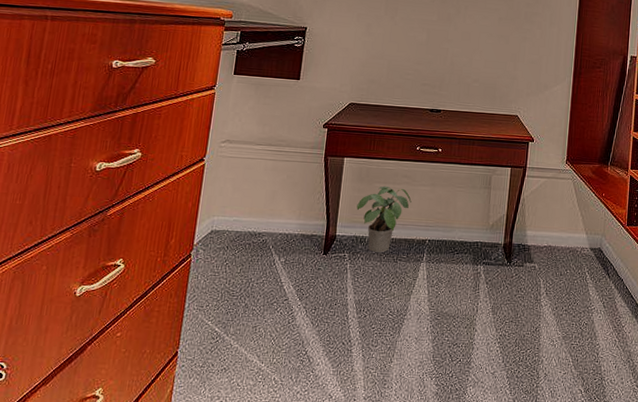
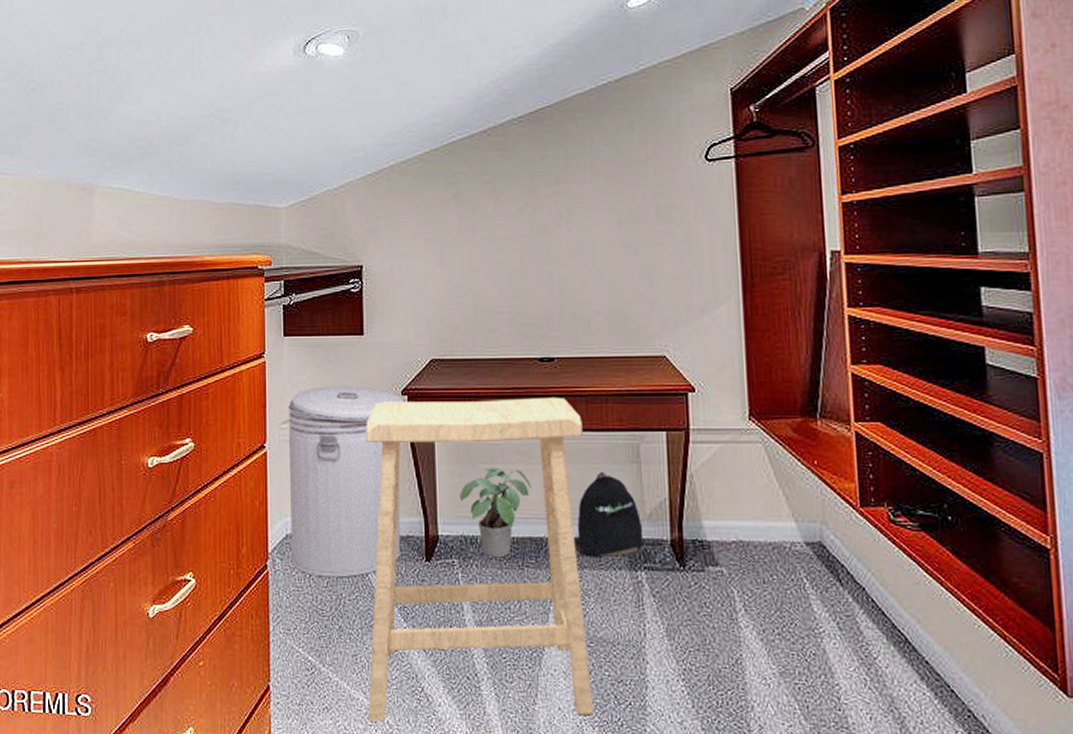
can: none [213,116,324,266] -> present [287,386,403,578]
stool: none [259,131,455,379] -> present [366,396,594,722]
backpack: none [436,193,486,255] -> present [574,471,643,557]

